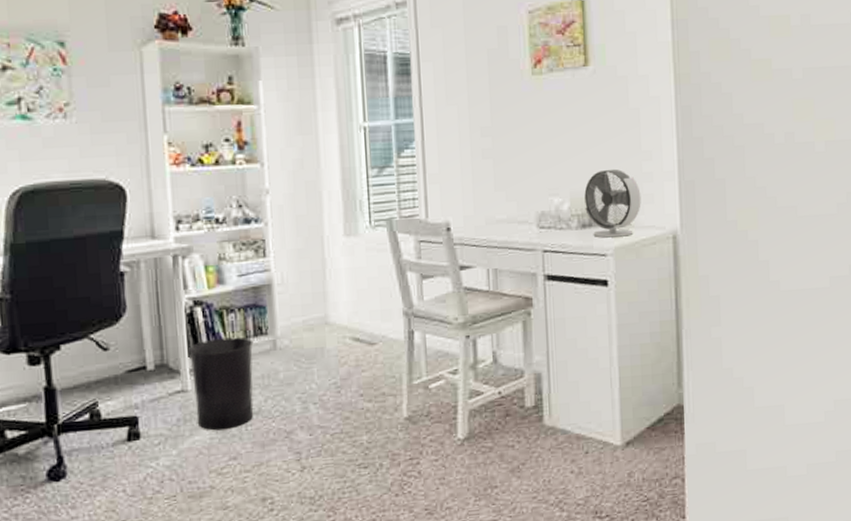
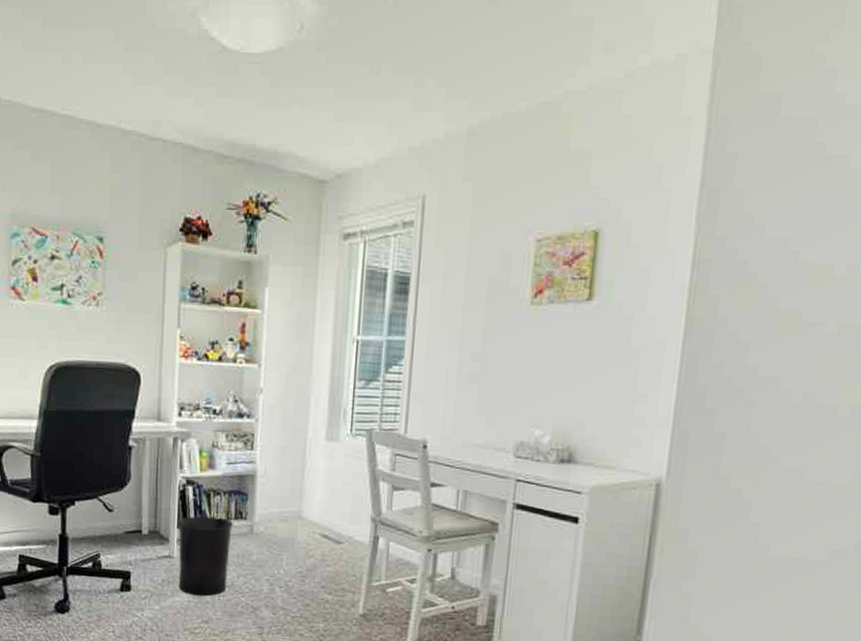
desk fan: present [584,170,641,238] -> none [566,408,628,478]

